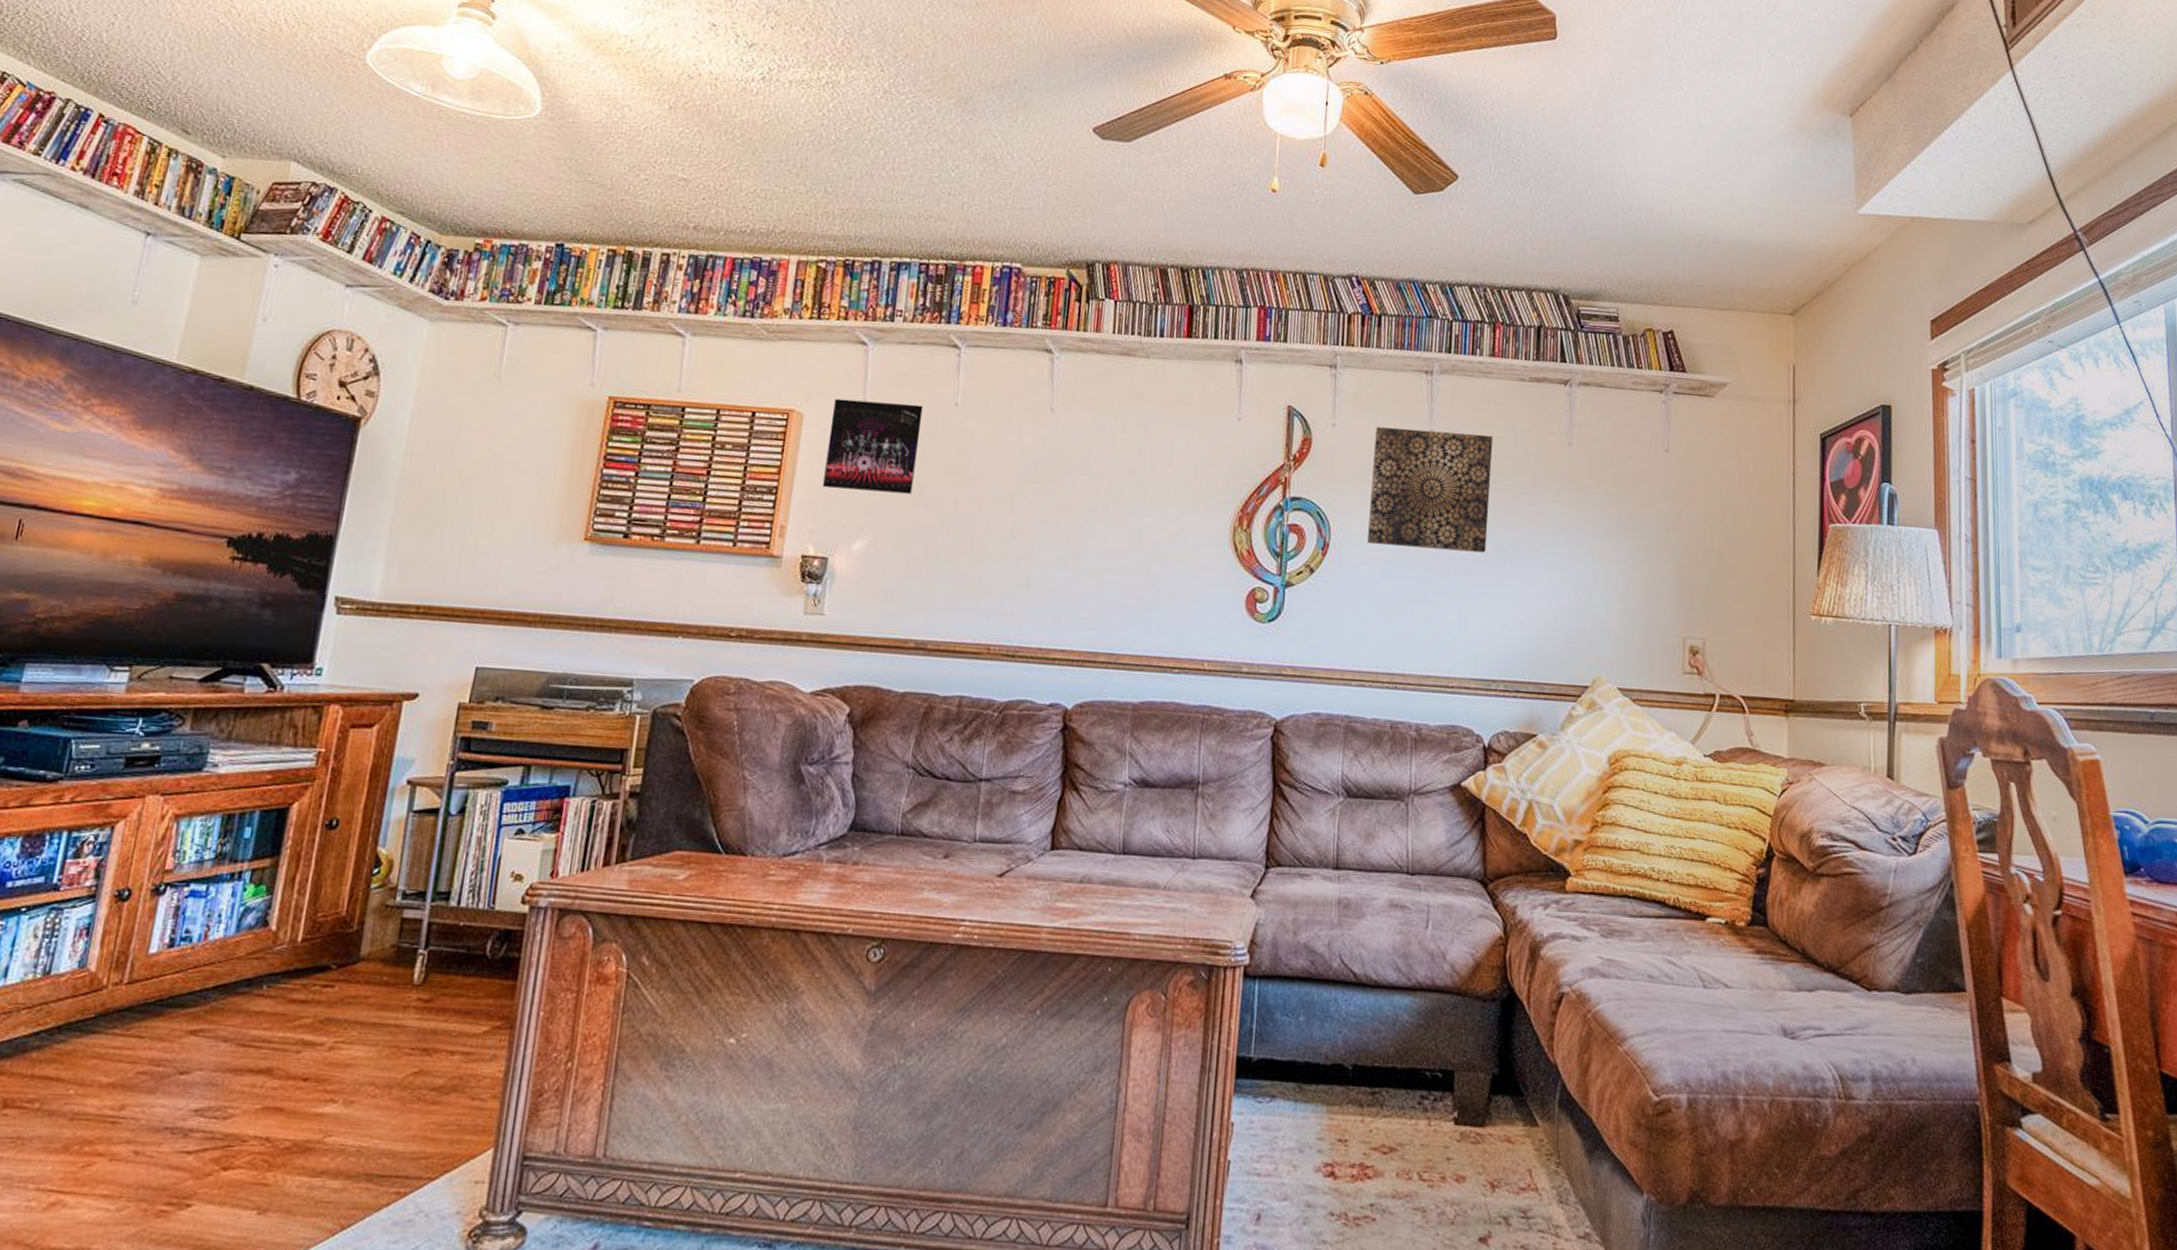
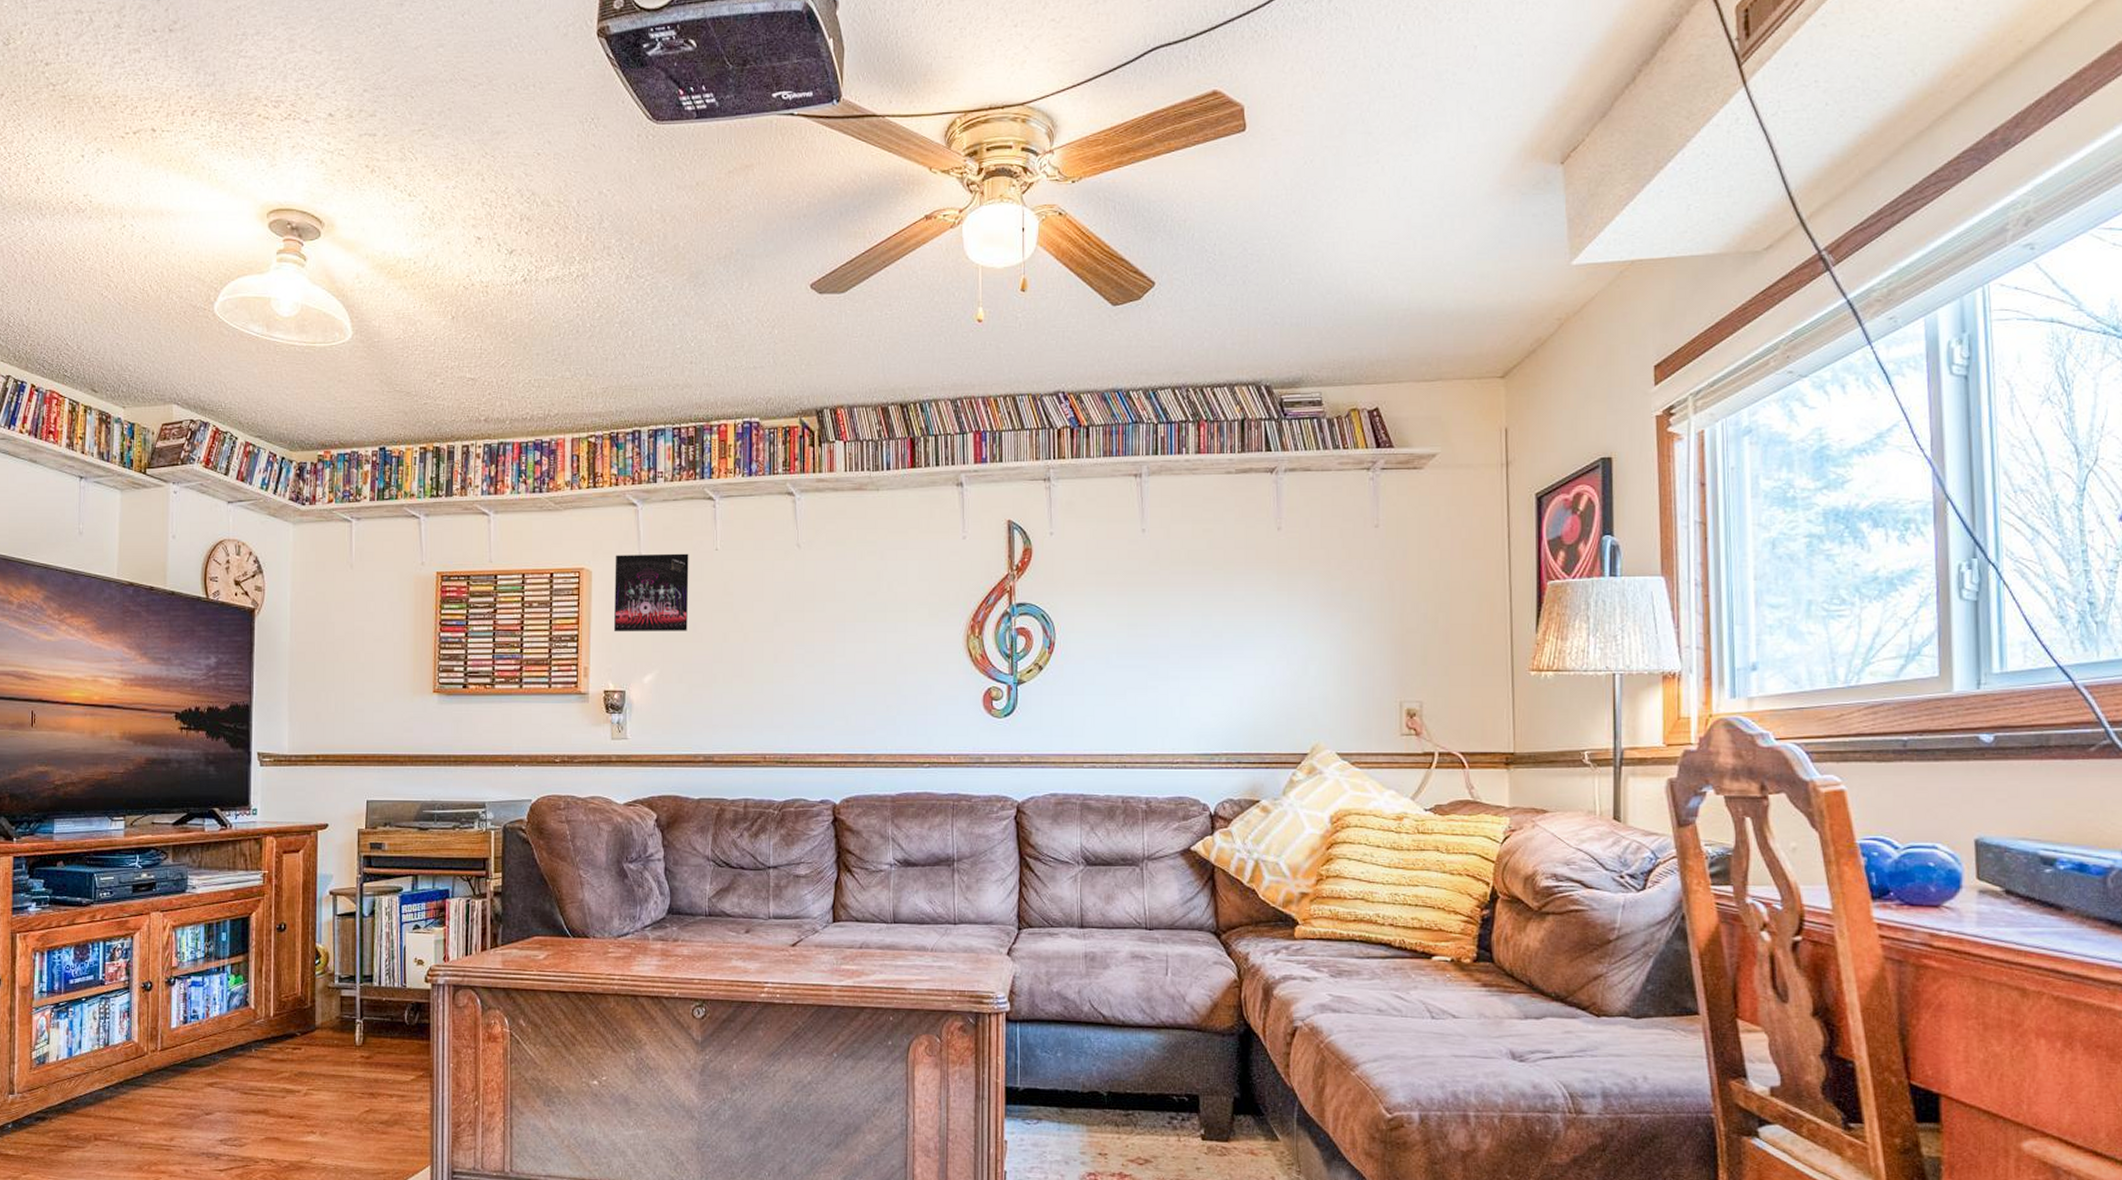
wall art: present [1367,427,1494,553] -> none [1090,528,1204,640]

